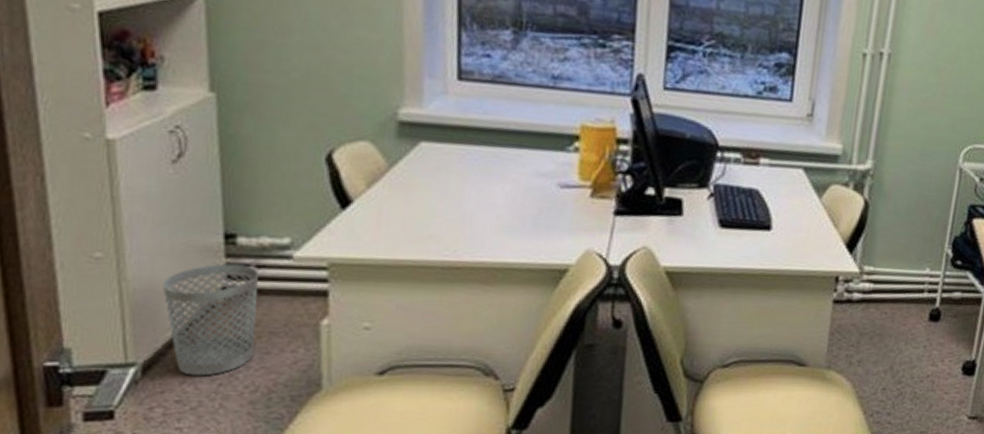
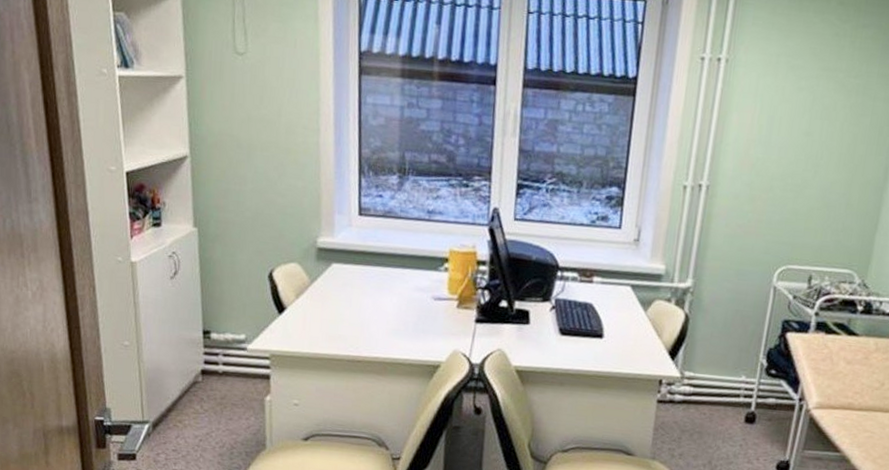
wastebasket: present [163,263,258,376] -> none [165,352,225,433]

